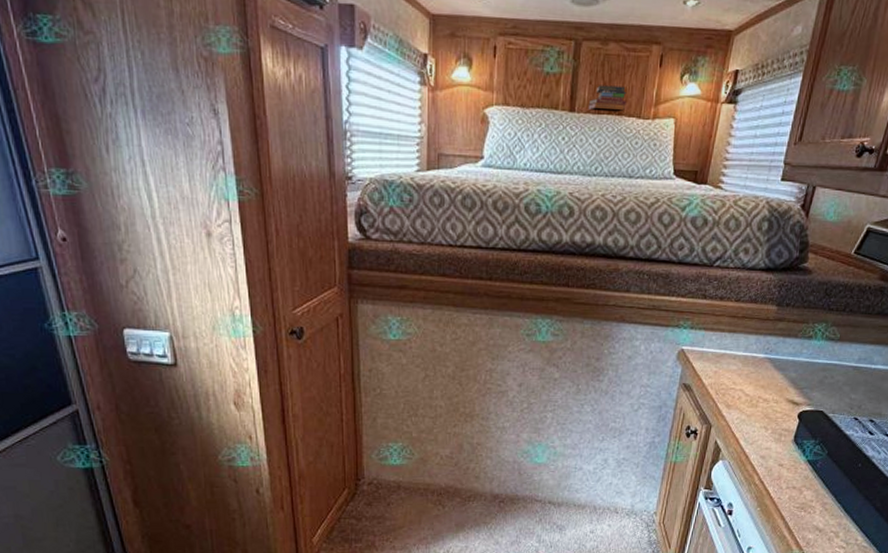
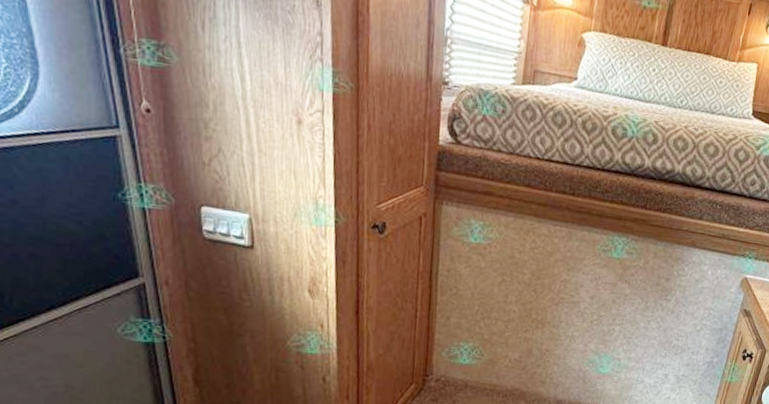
books: present [588,85,627,113] -> none [679,24,716,52]

